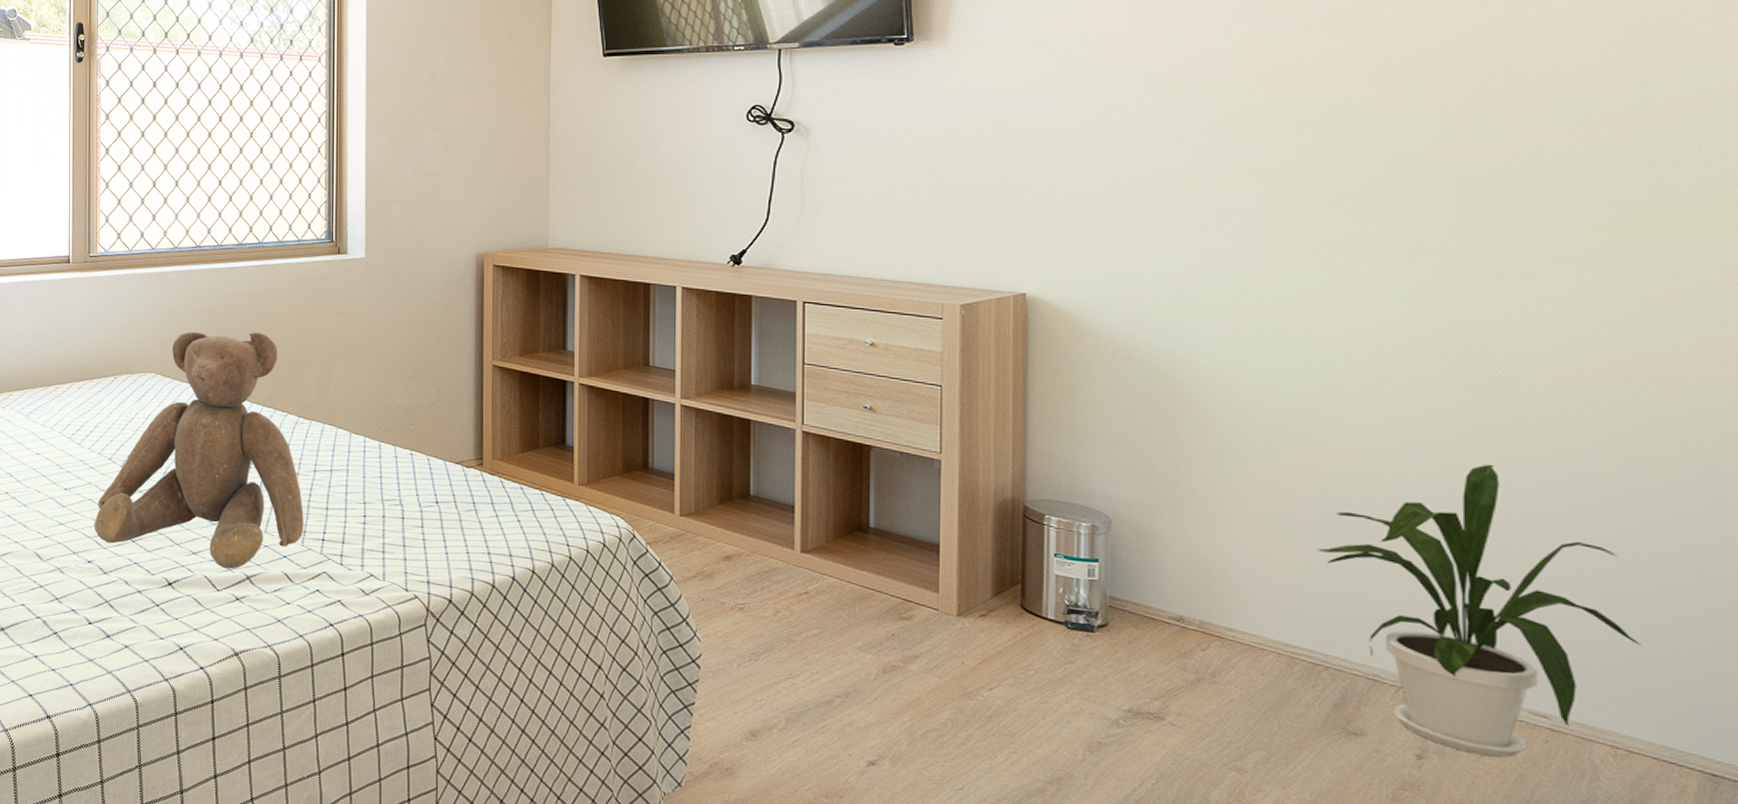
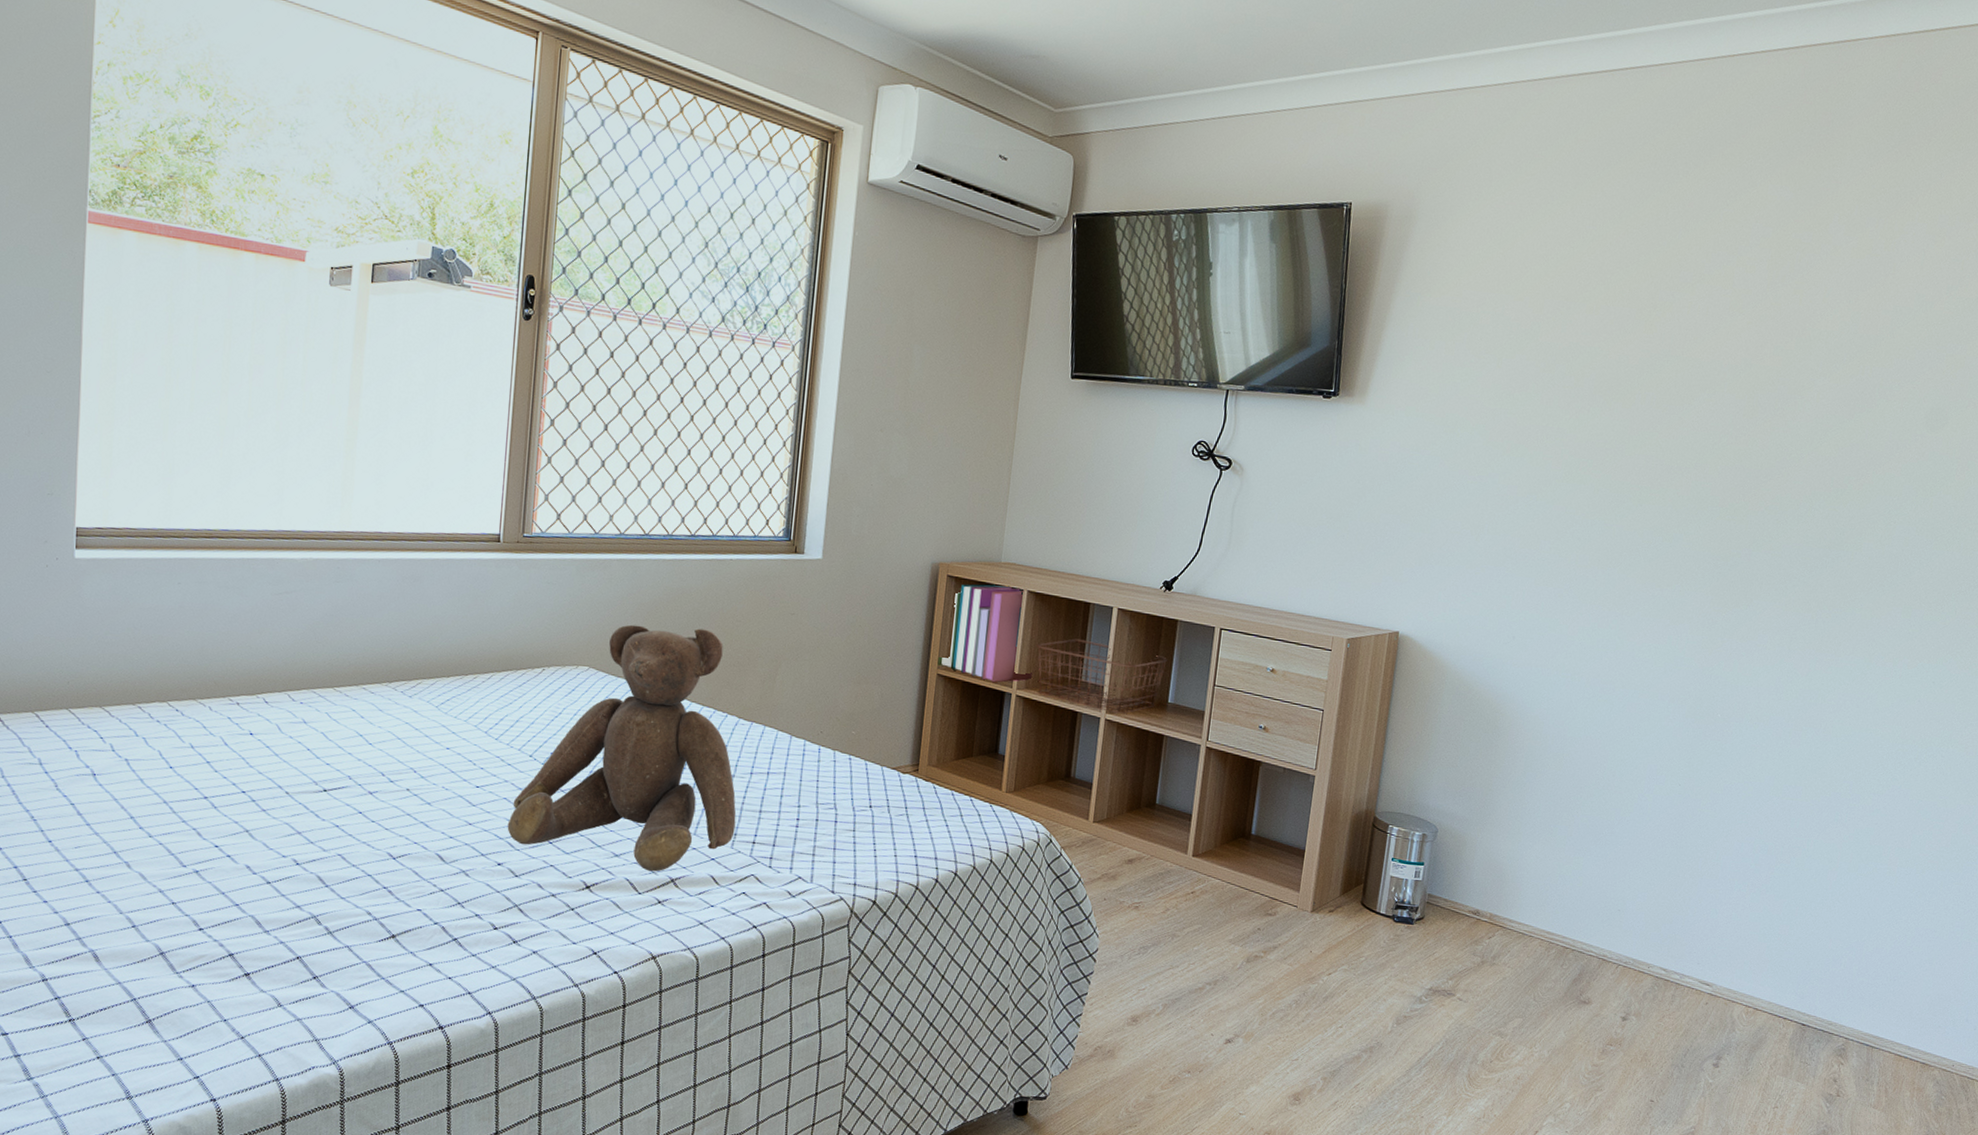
books: none [492,270,596,372] -> present [937,583,1037,683]
basket: none [596,321,745,399] -> present [1036,638,1167,715]
house plant: present [1317,464,1642,758] -> none [1579,788,1776,1017]

